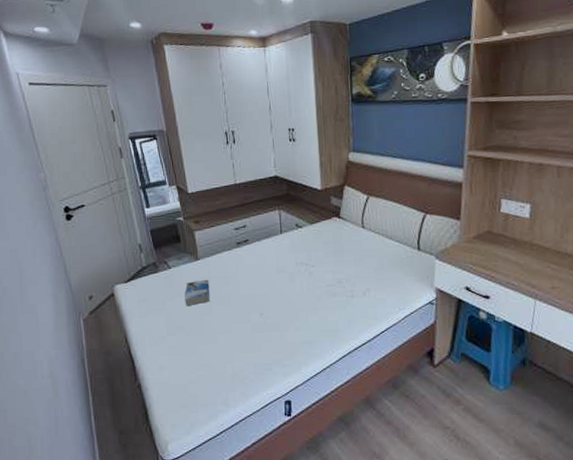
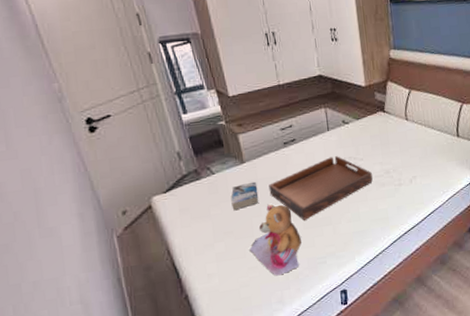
teddy bear: none [199,304,249,377] -> present [249,204,302,276]
serving tray: none [220,260,324,323] -> present [269,156,373,220]

